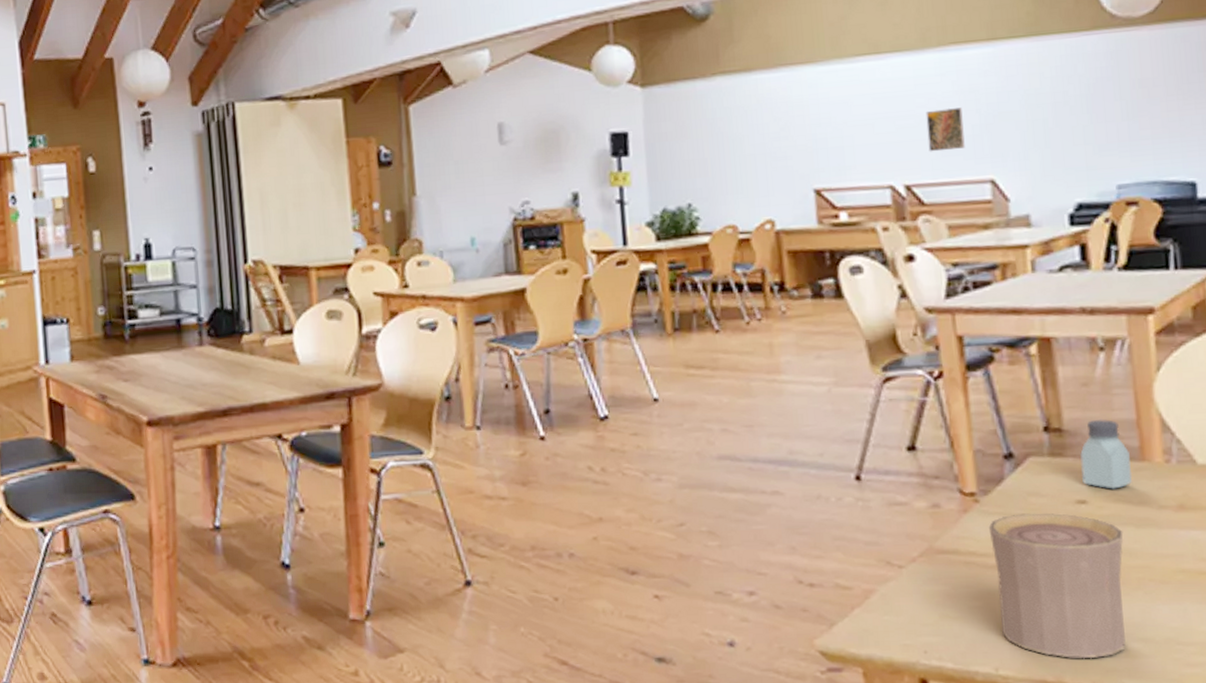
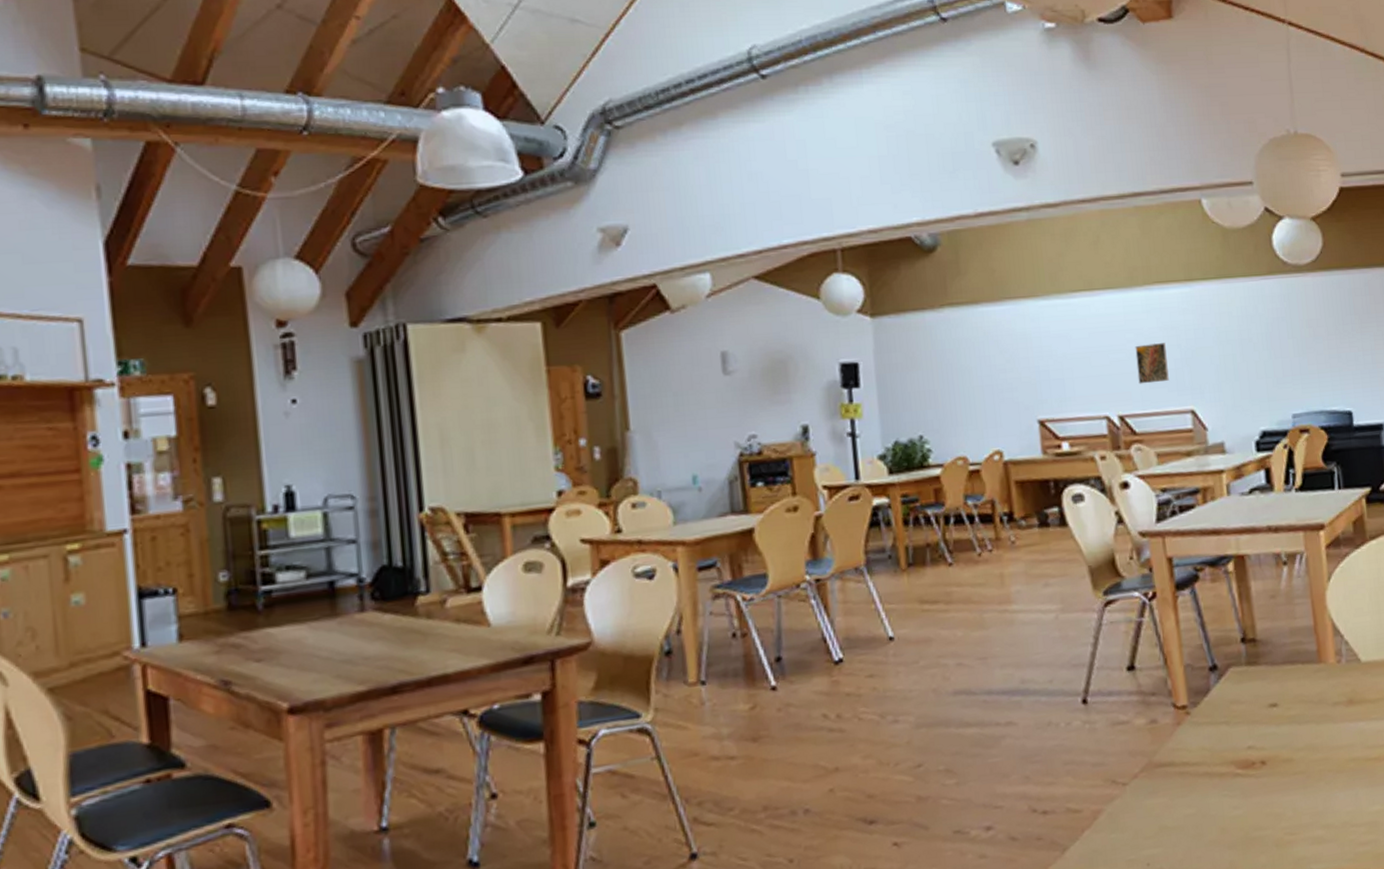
cup: present [988,513,1126,659] -> none [1198,718,1312,853]
saltshaker: present [1080,419,1133,489] -> none [1271,627,1313,691]

